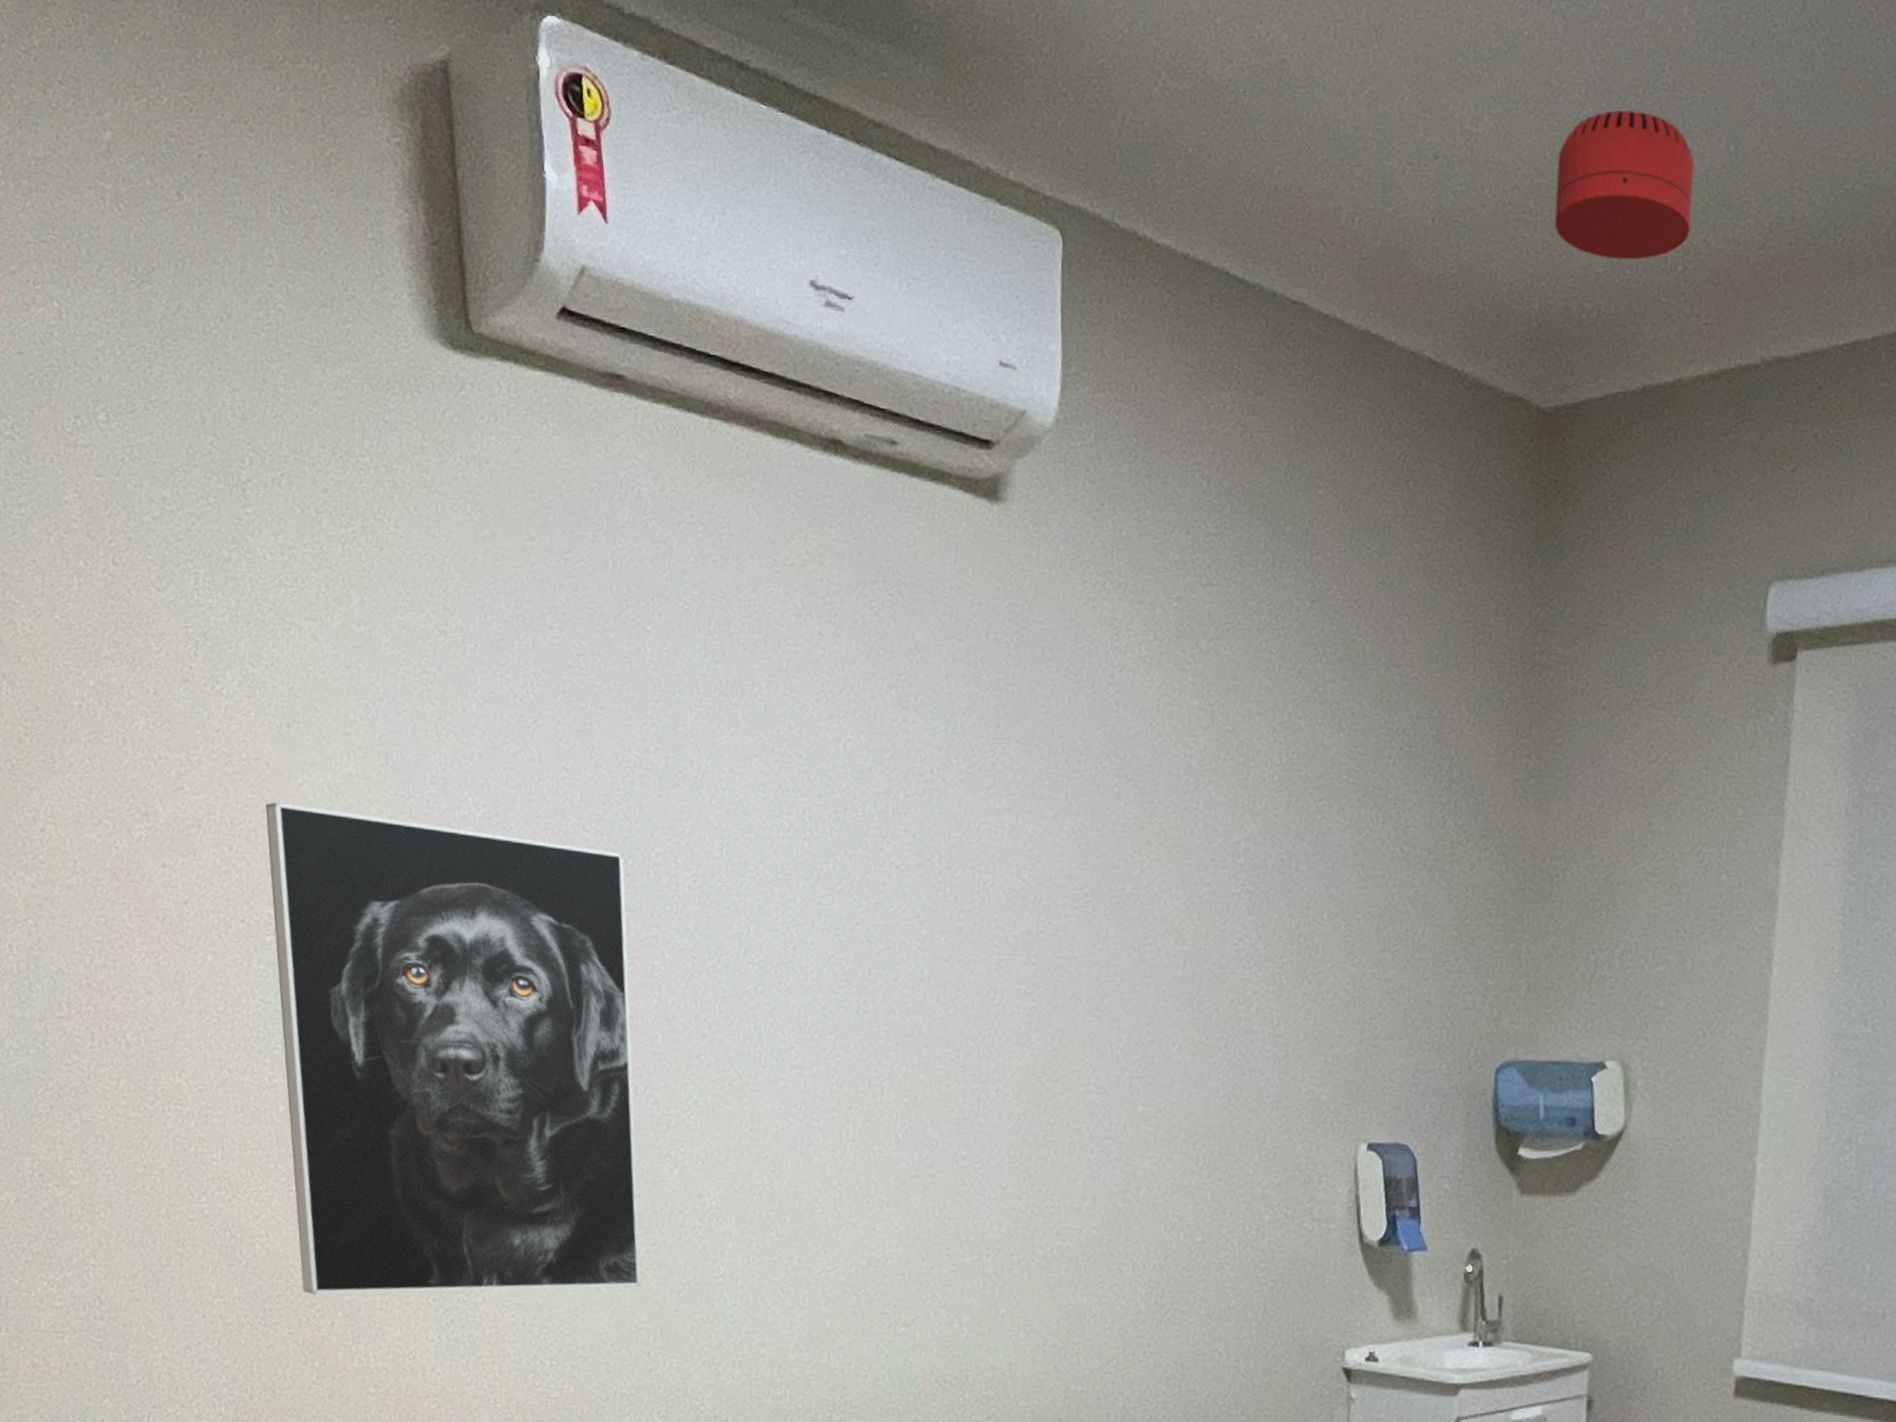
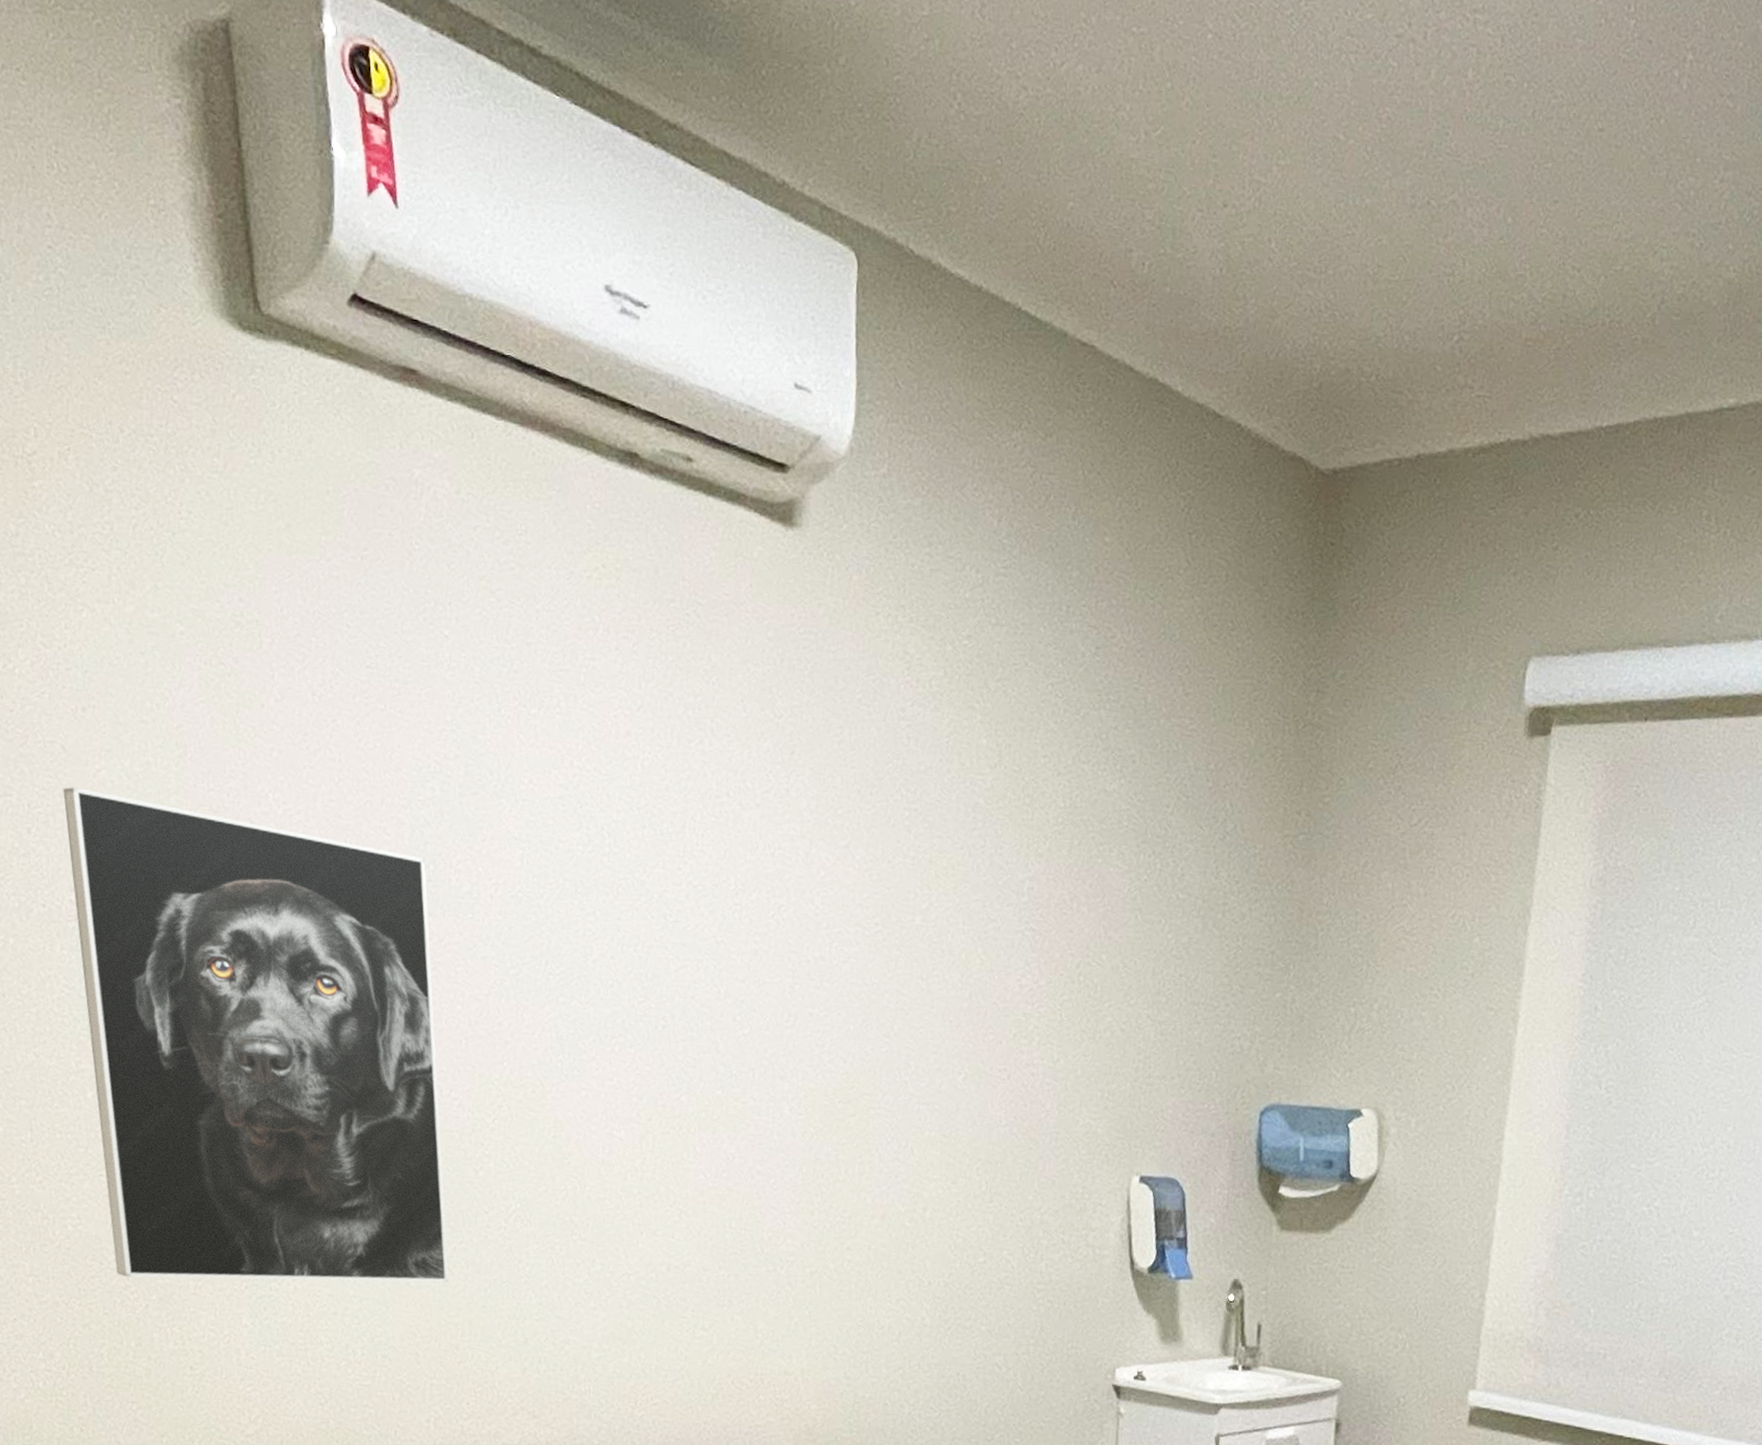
smoke detector: present [1554,110,1695,260] -> none [1337,171,1474,326]

